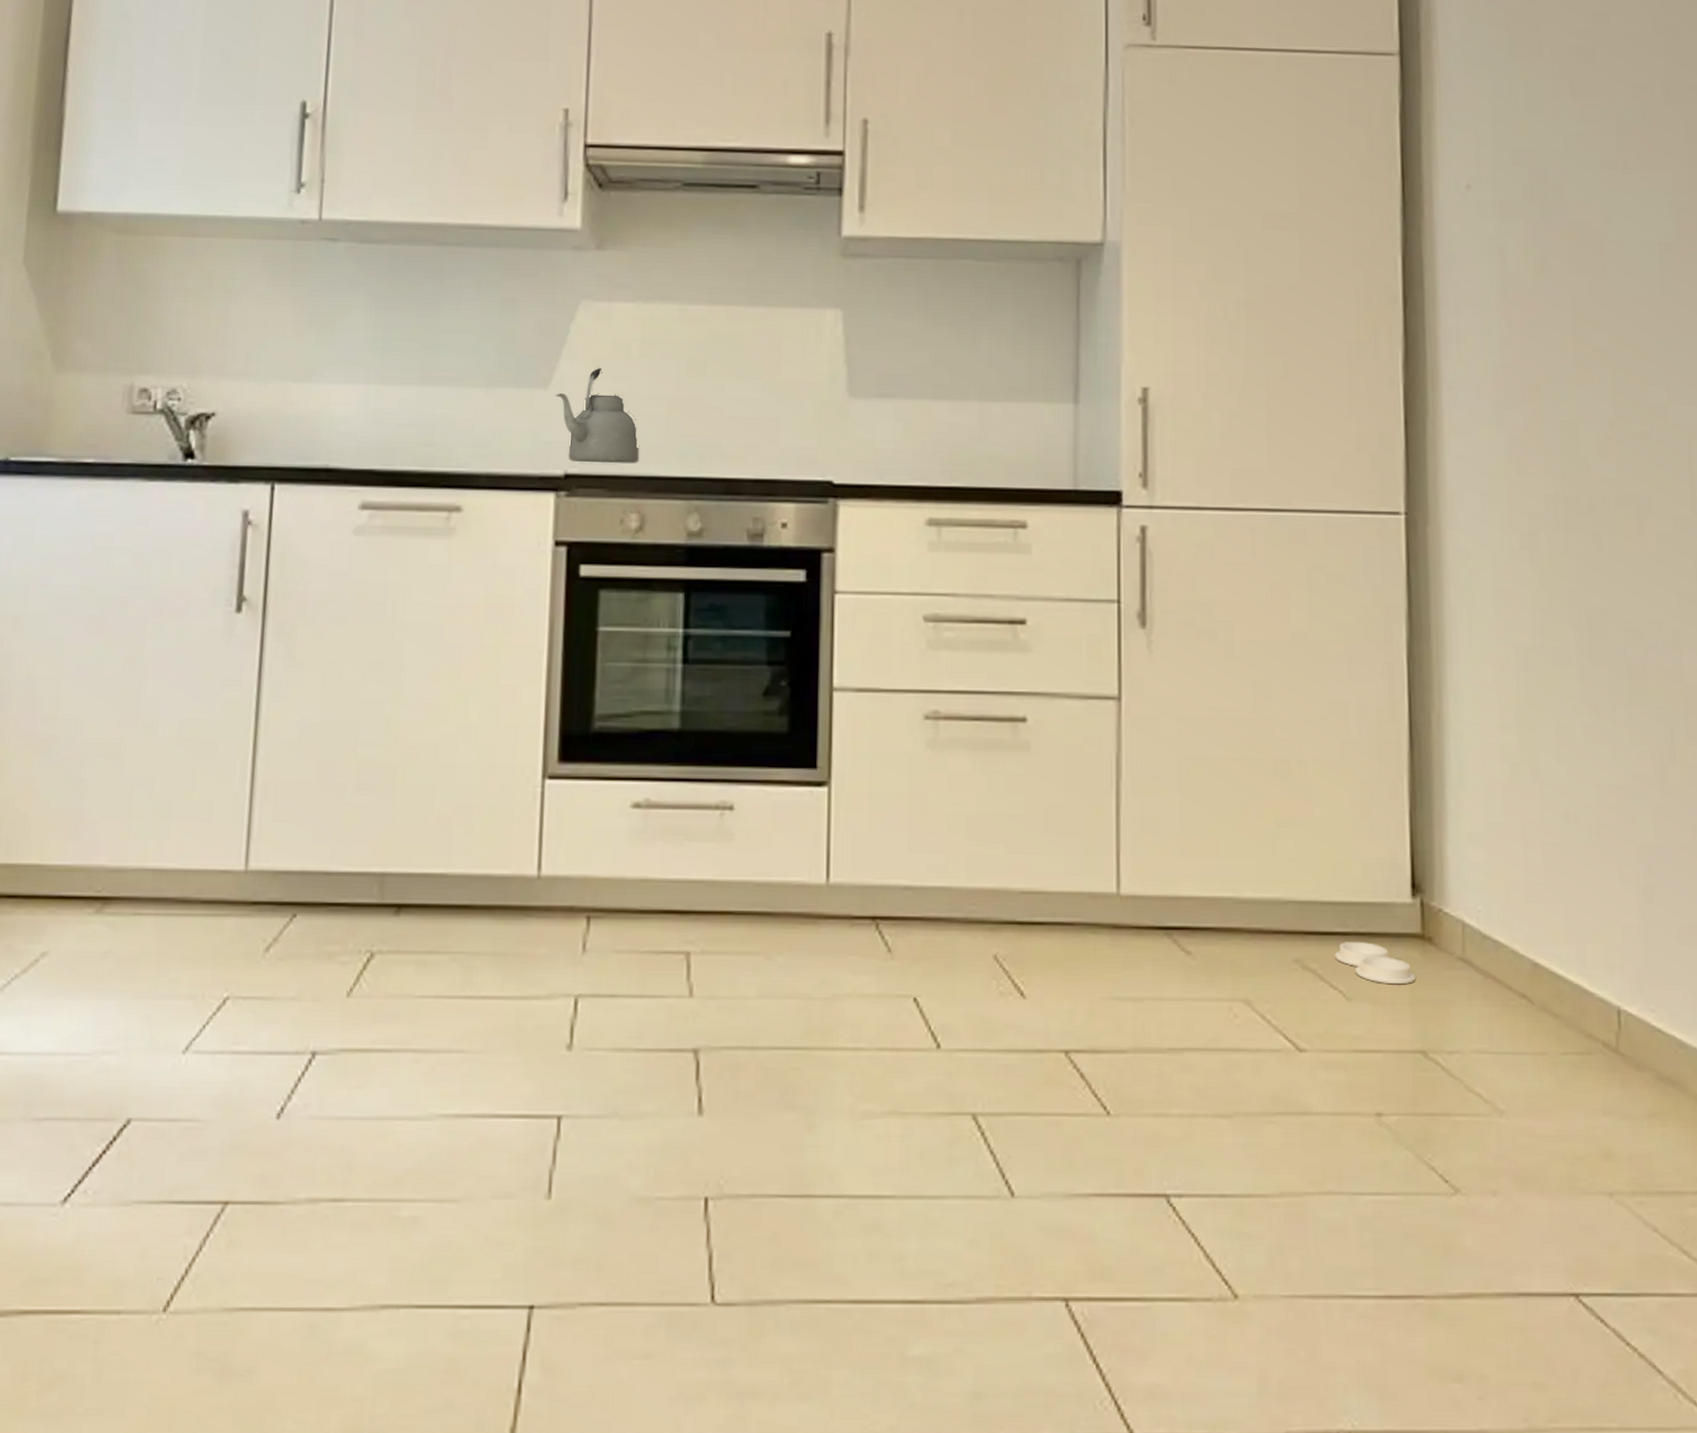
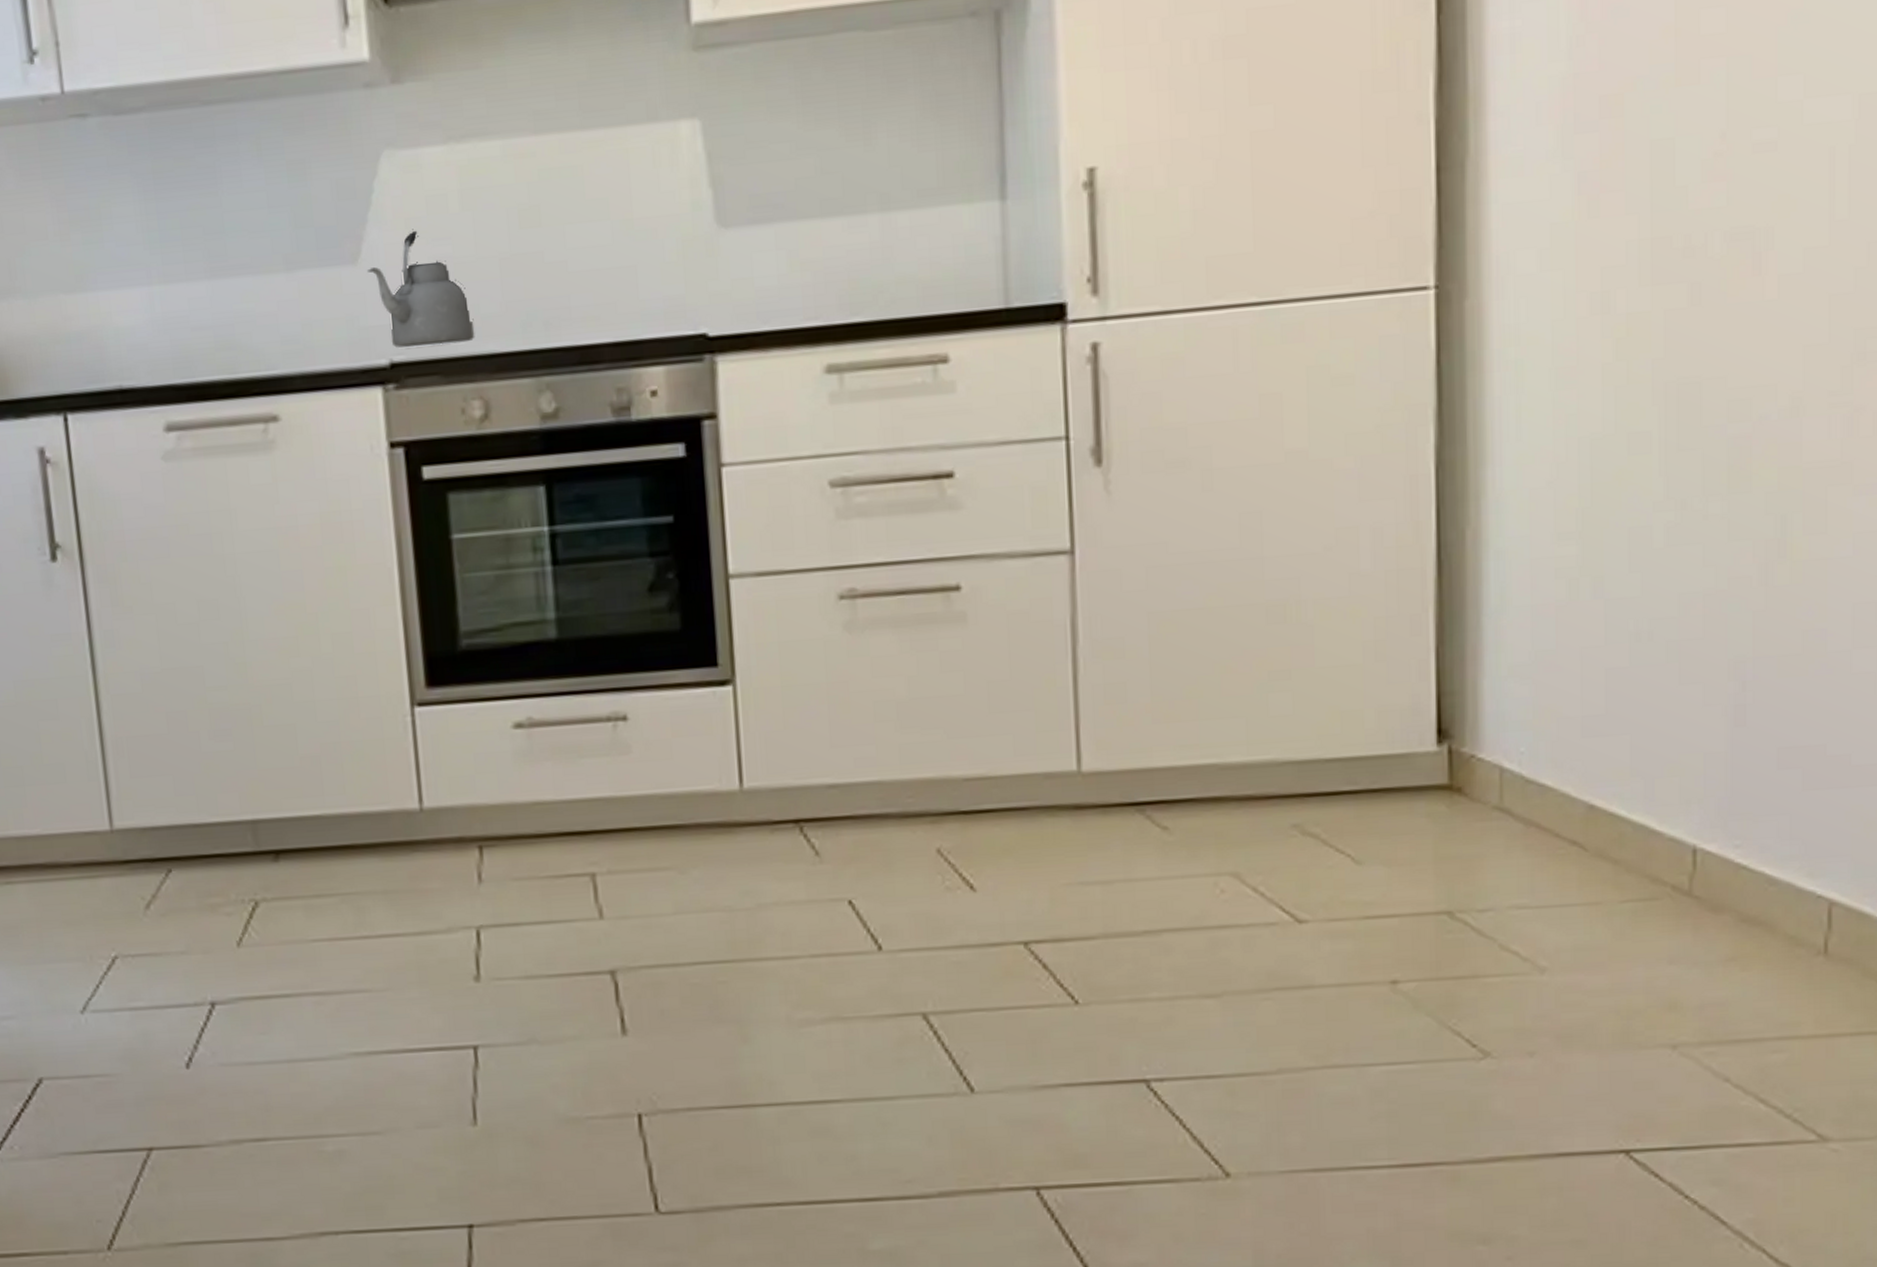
pet bowl: present [1335,942,1415,985] -> none [1342,799,1440,843]

